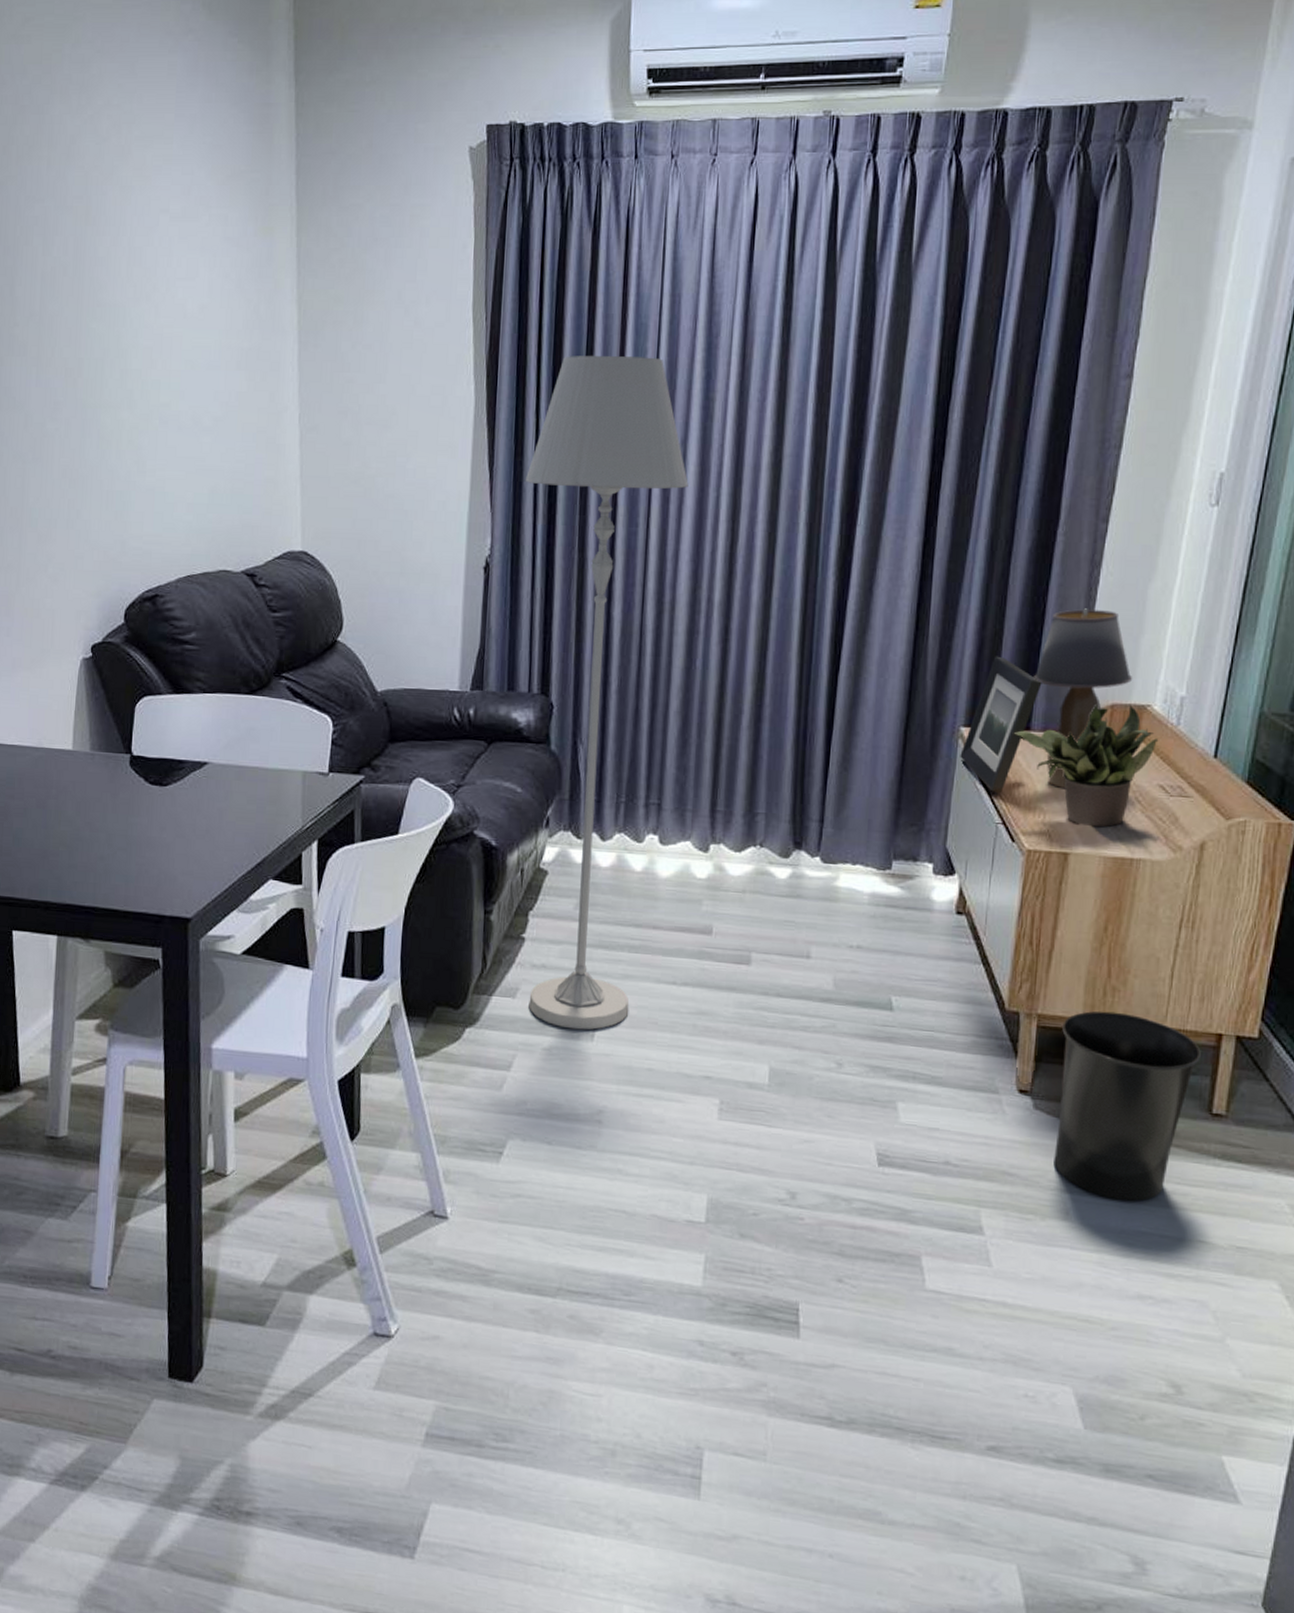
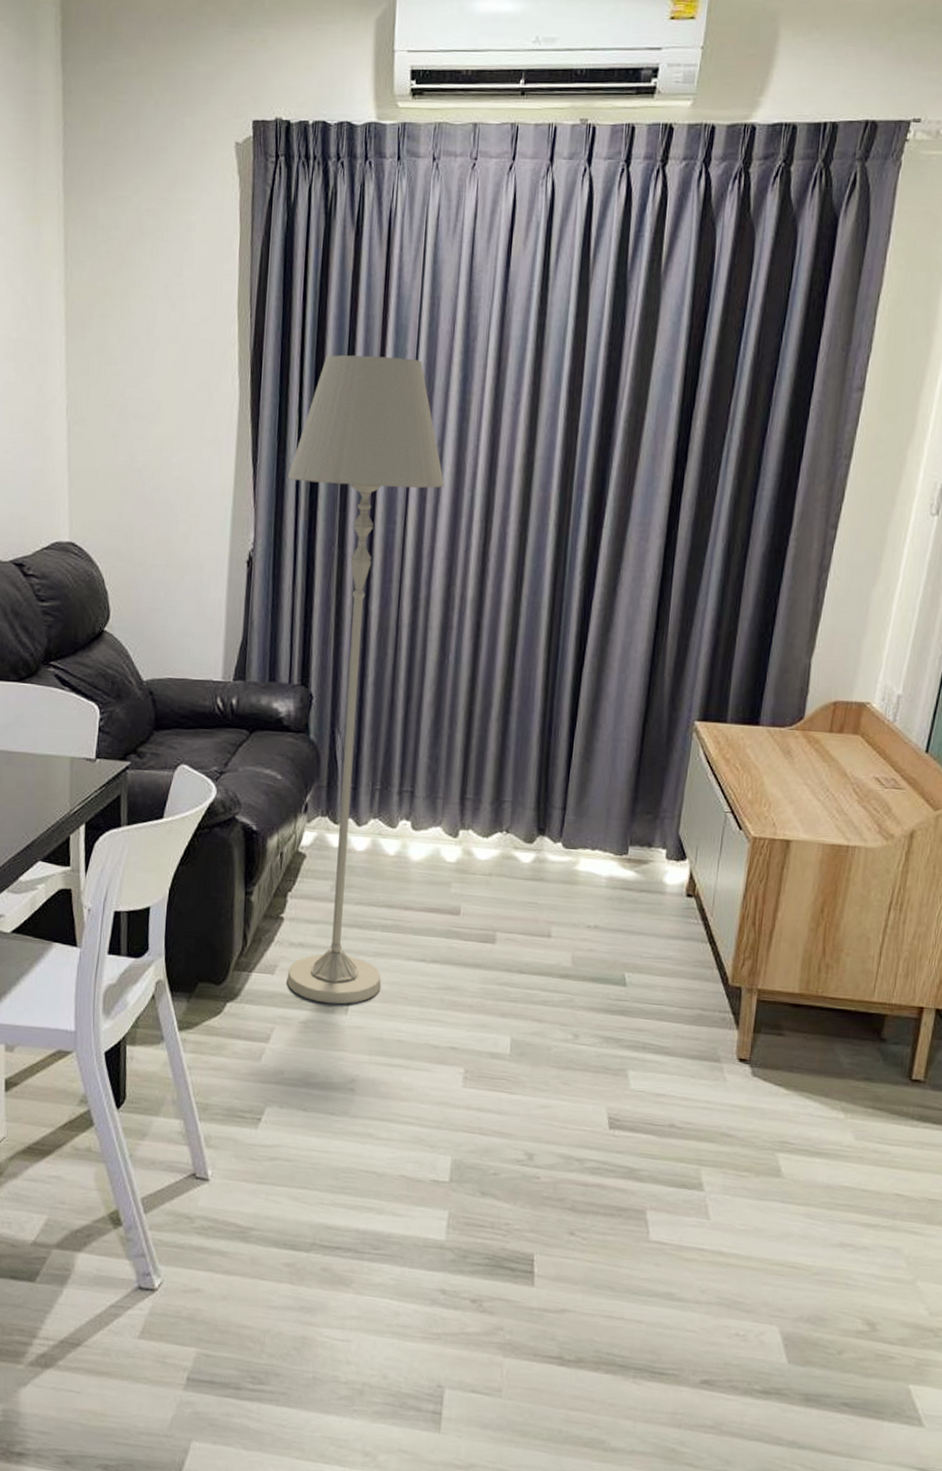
picture frame: present [960,656,1042,794] -> none [694,654,771,785]
potted plant: present [1013,704,1159,827] -> none [743,701,876,817]
table lamp: present [1034,608,1133,788] -> none [764,610,855,779]
waste bin: present [1054,1010,1201,1201] -> none [768,986,904,1159]

